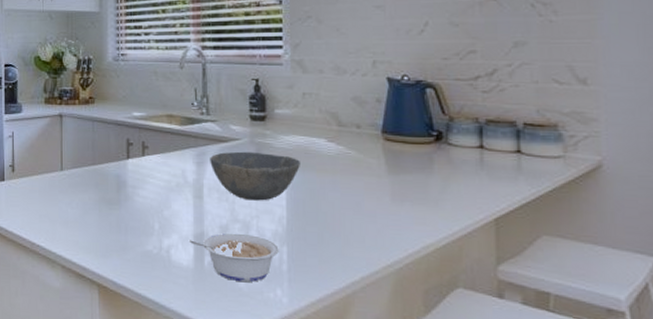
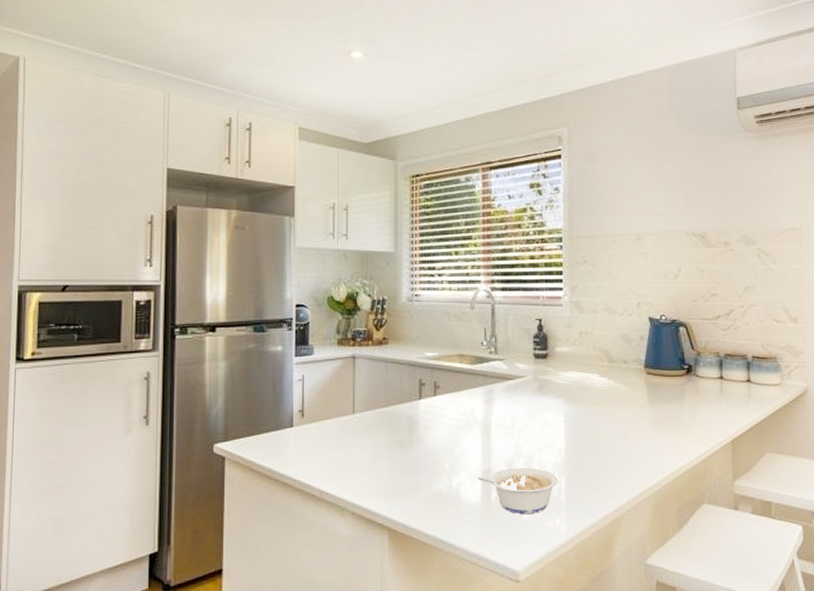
bowl: present [210,151,300,201] -> none [497,388,577,435]

